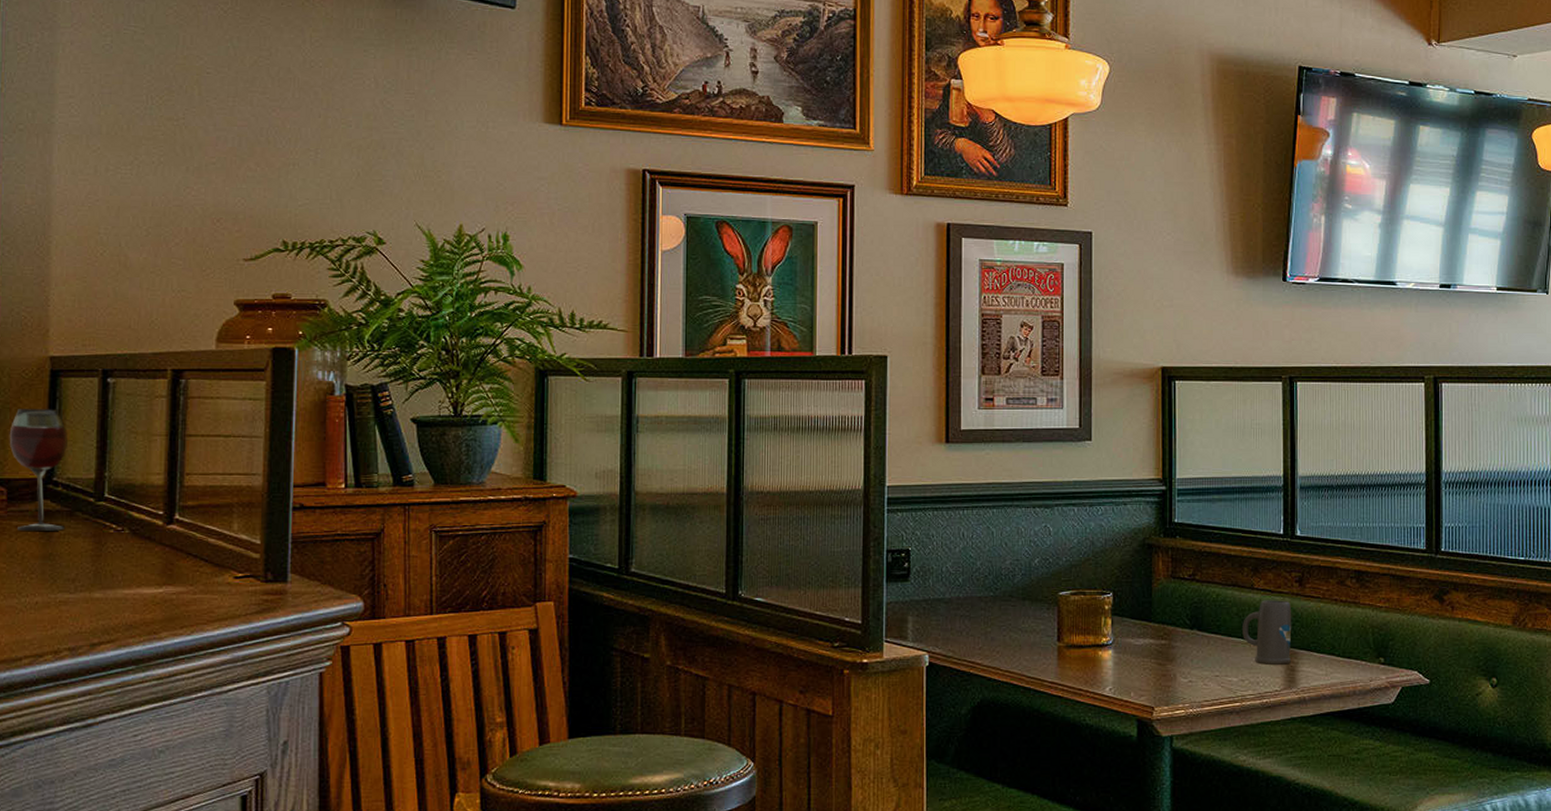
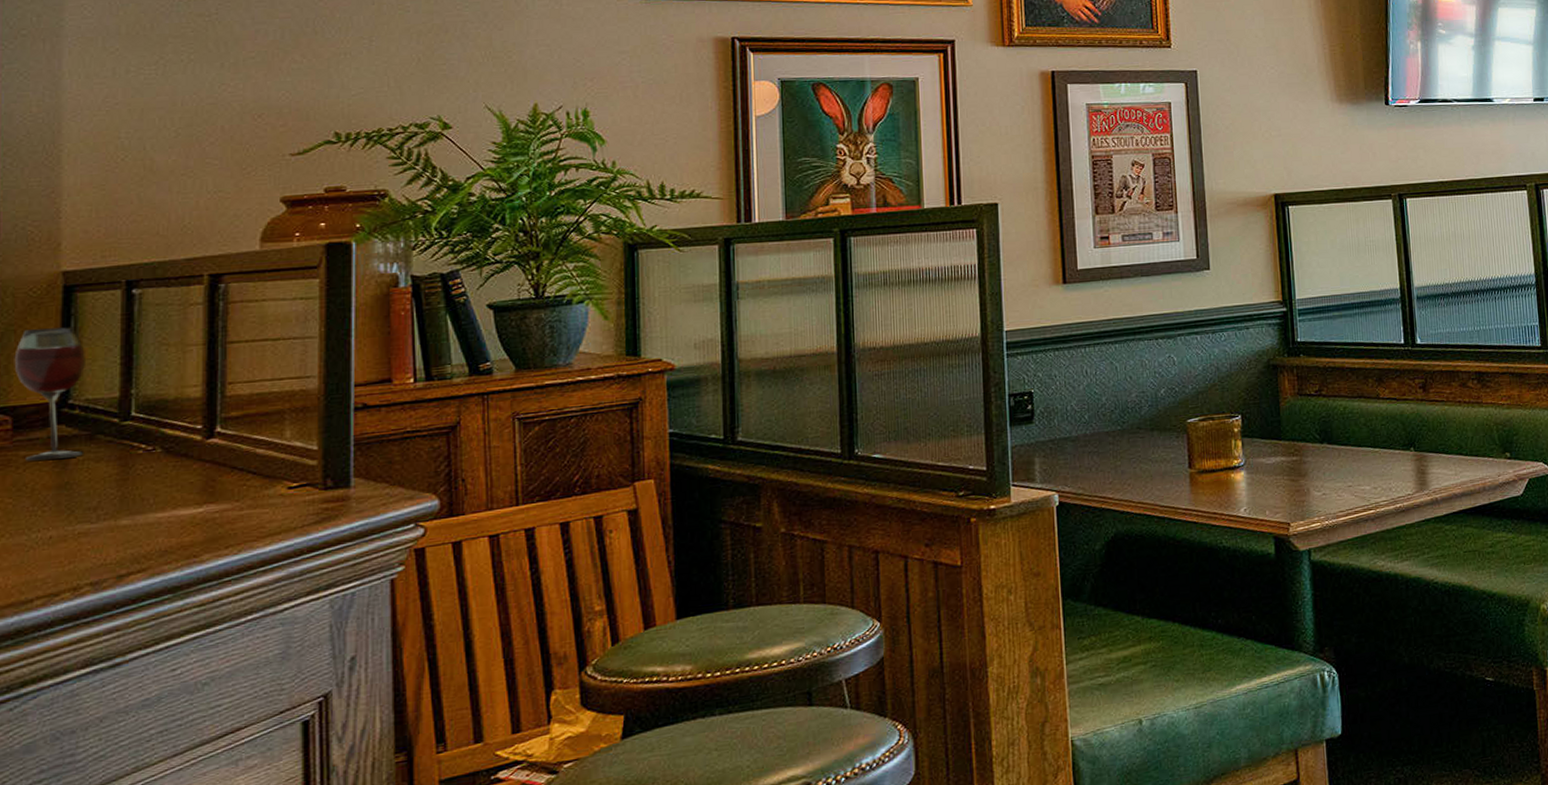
beer mug: present [1242,600,1292,666] -> none [1371,407,1421,471]

